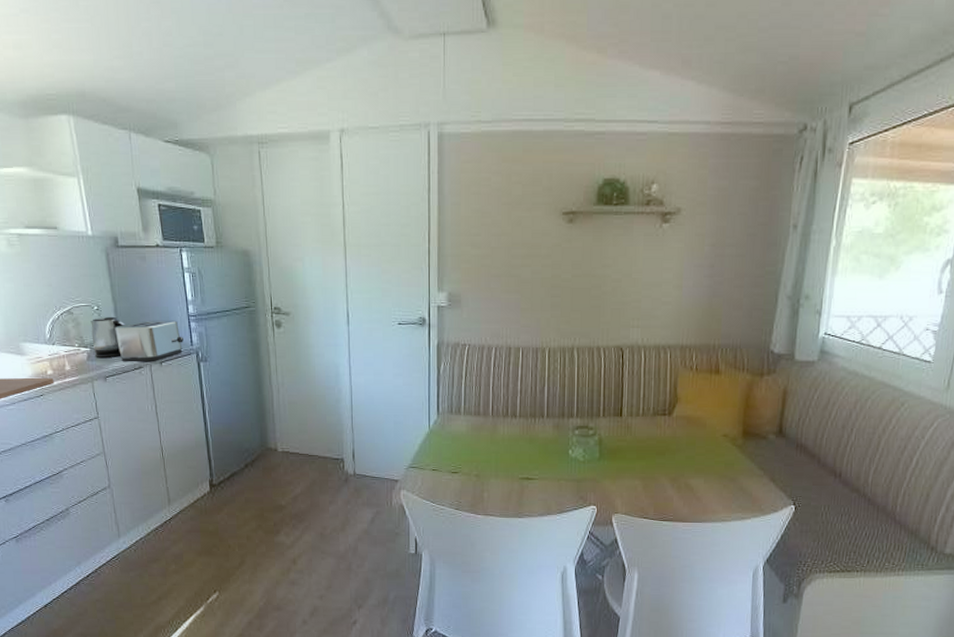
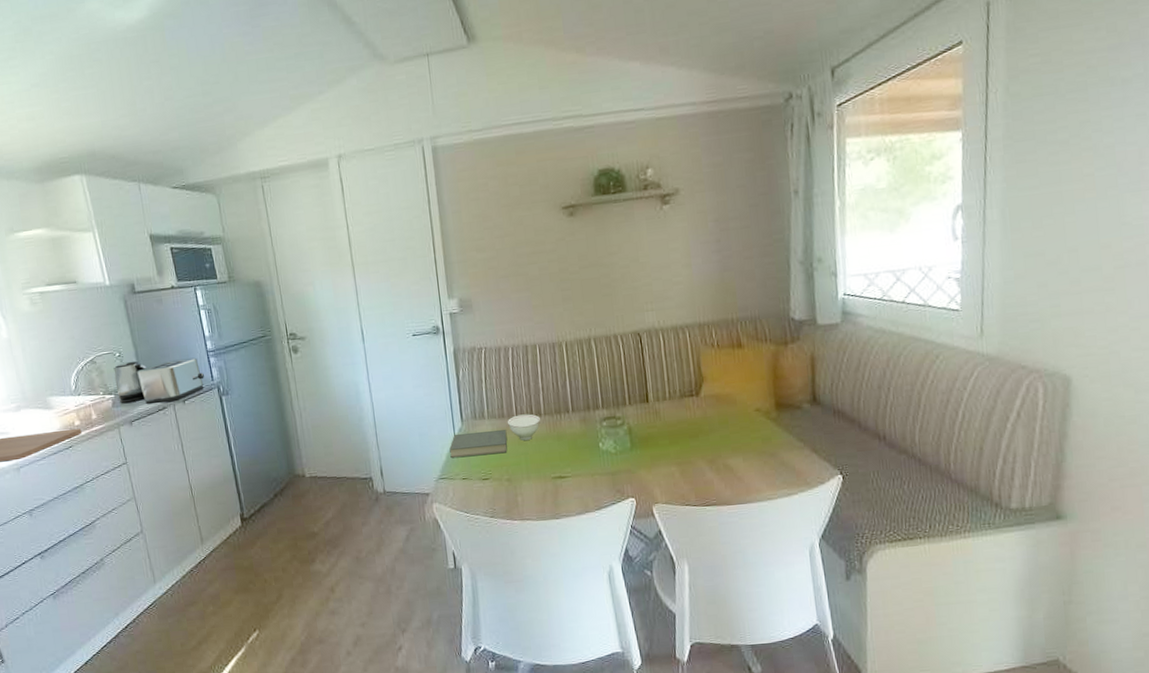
book: none [423,426,481,450] -> present [449,430,508,459]
bowl: none [483,414,515,439] -> present [508,414,541,441]

